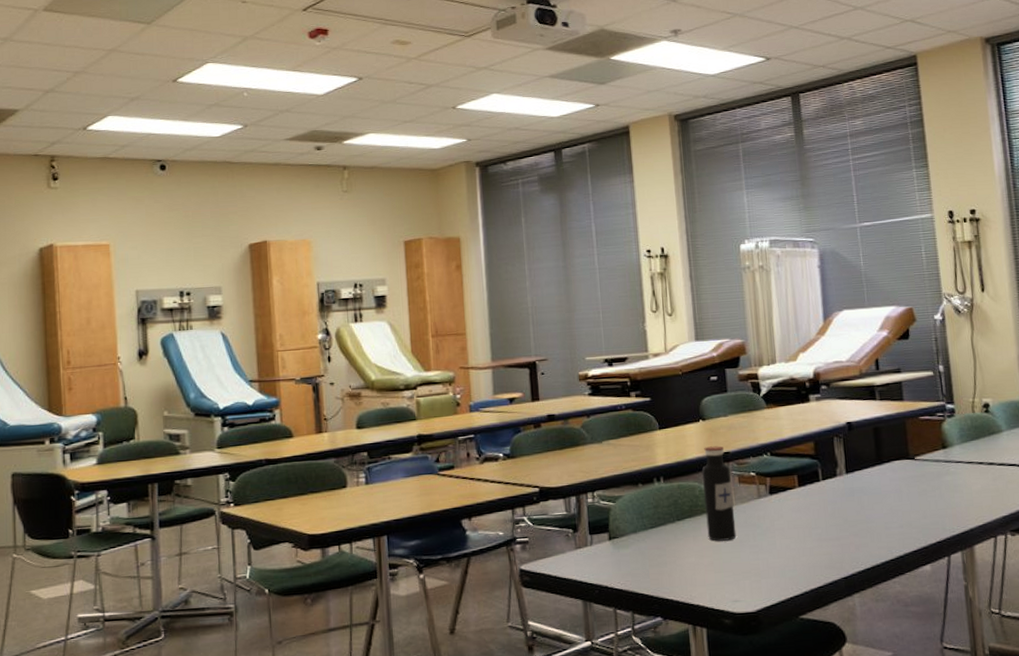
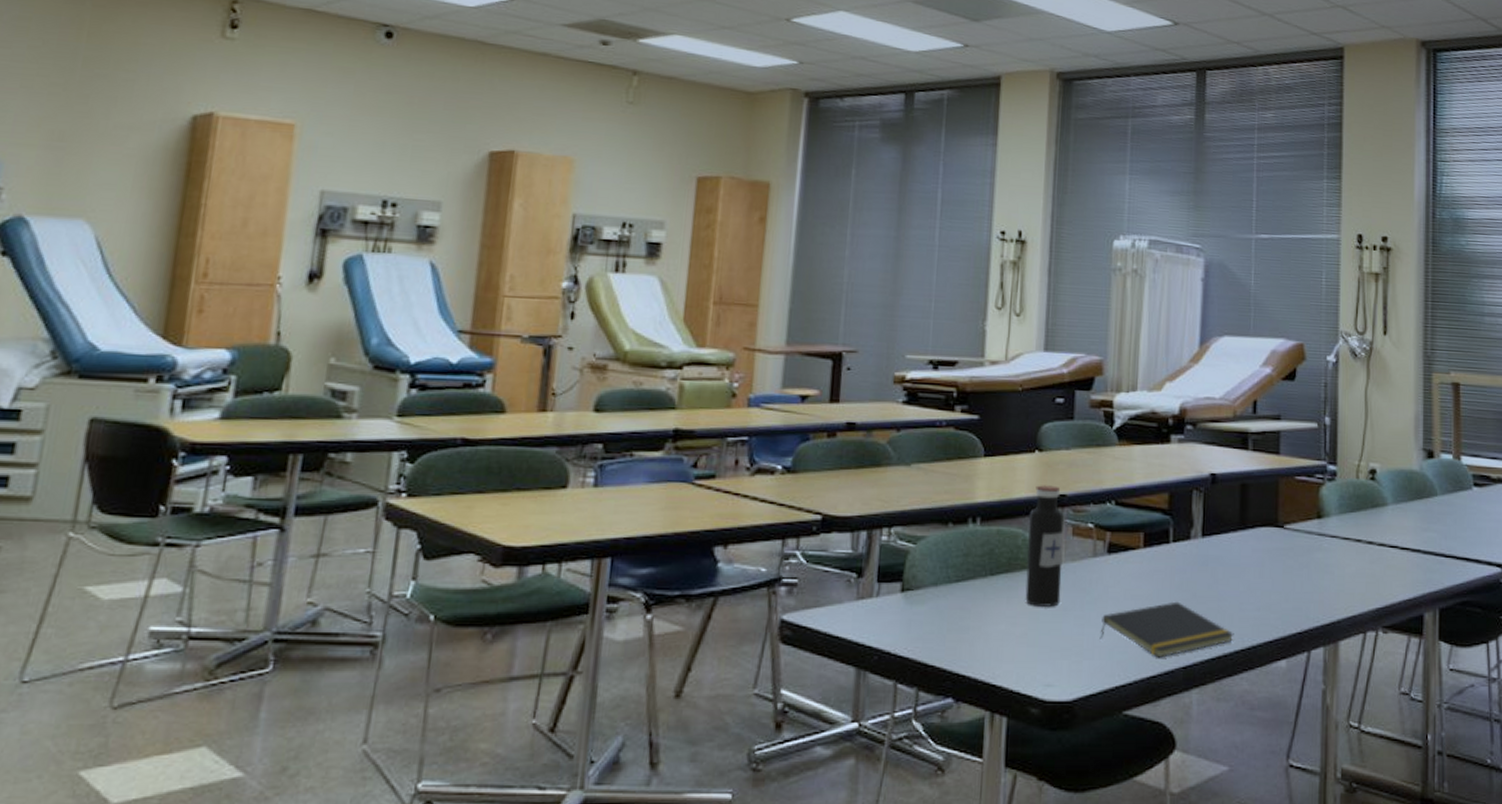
notepad: none [772,526,884,572] -> present [1099,601,1234,658]

